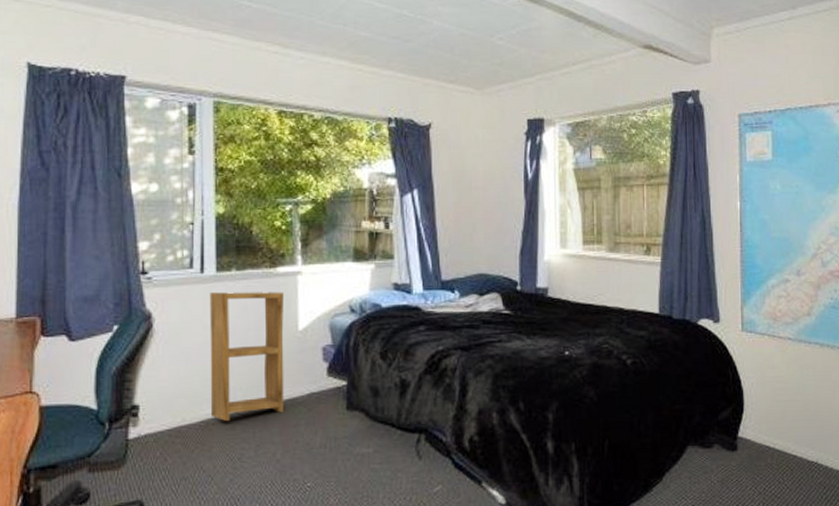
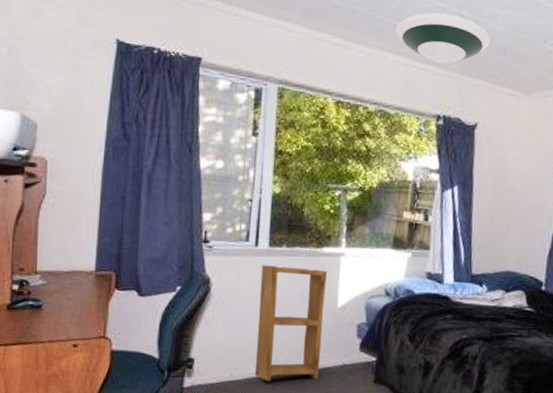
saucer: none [335,14,437,65] -> present [395,12,491,64]

